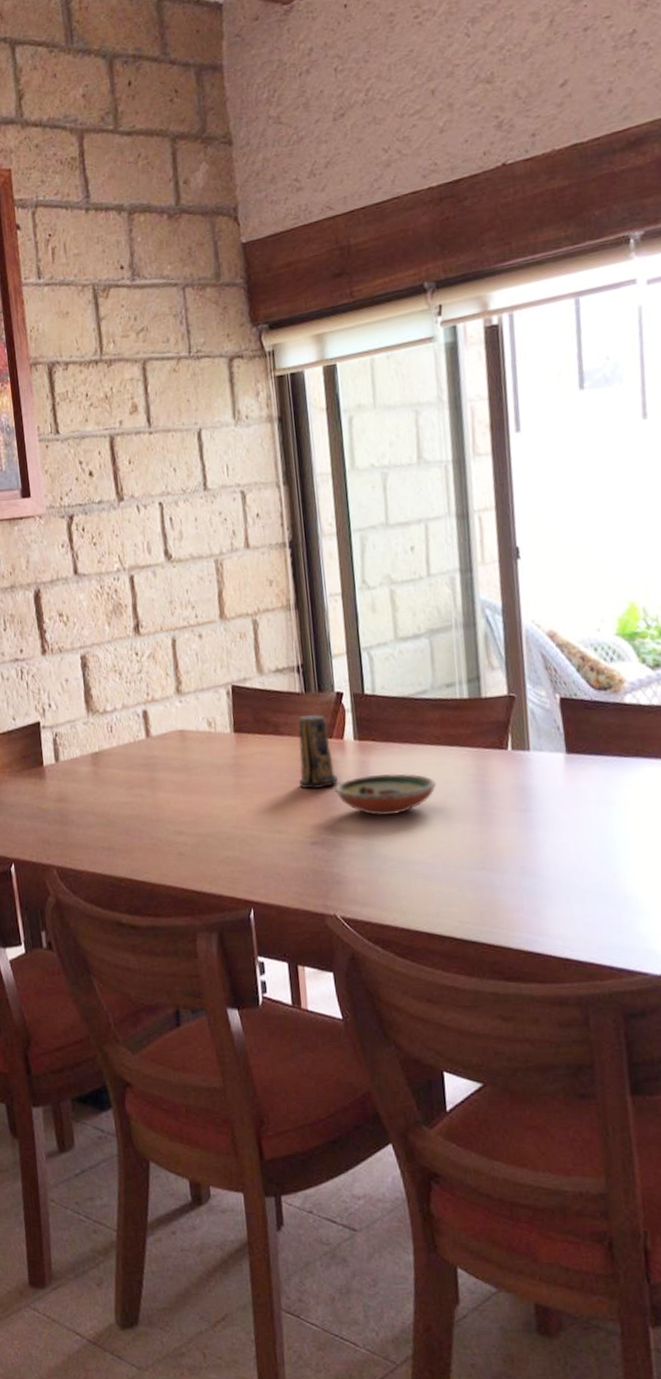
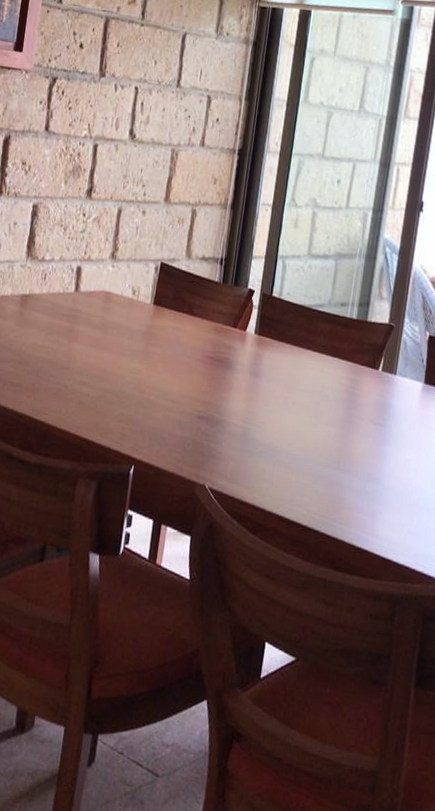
candle: present [298,714,339,790] -> none [200,303,235,371]
decorative bowl: present [334,773,437,816] -> none [228,367,315,406]

